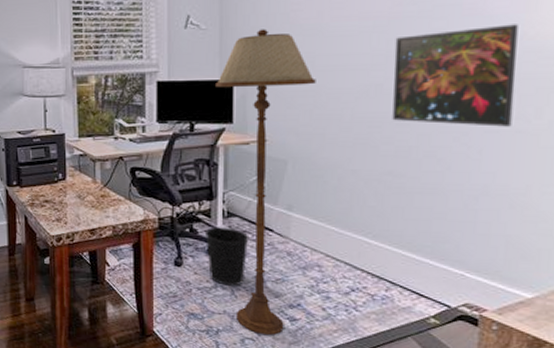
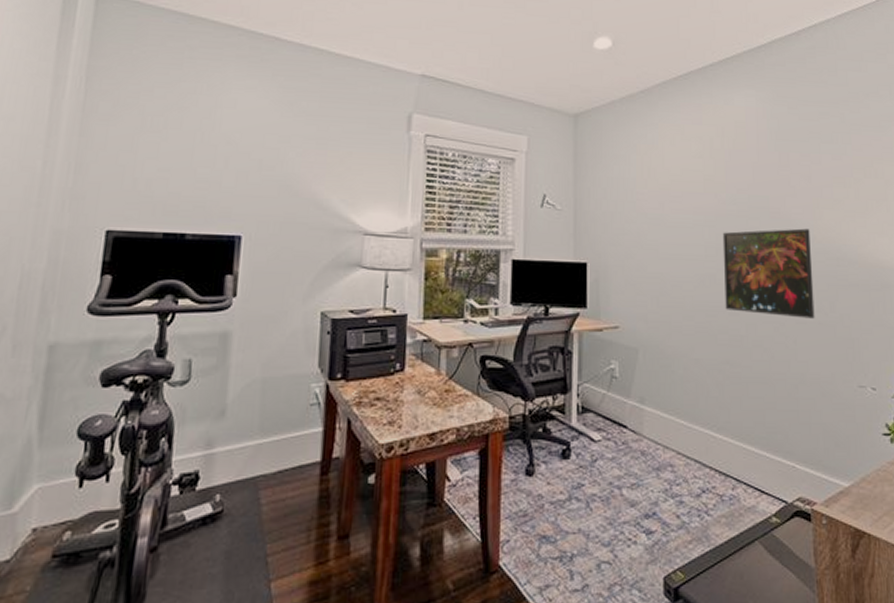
wastebasket: present [204,227,250,286] -> none [558,425,604,496]
floor lamp: present [216,29,316,336] -> none [570,214,661,556]

